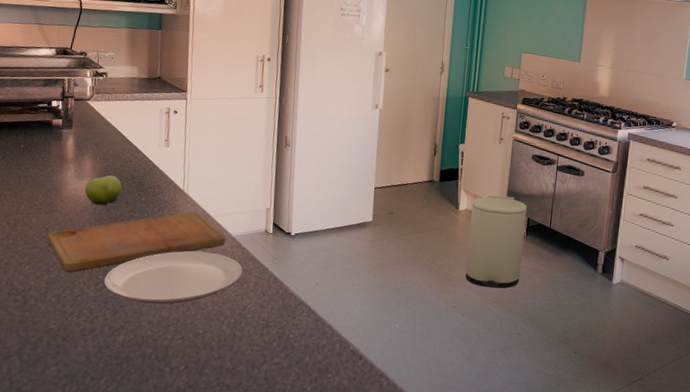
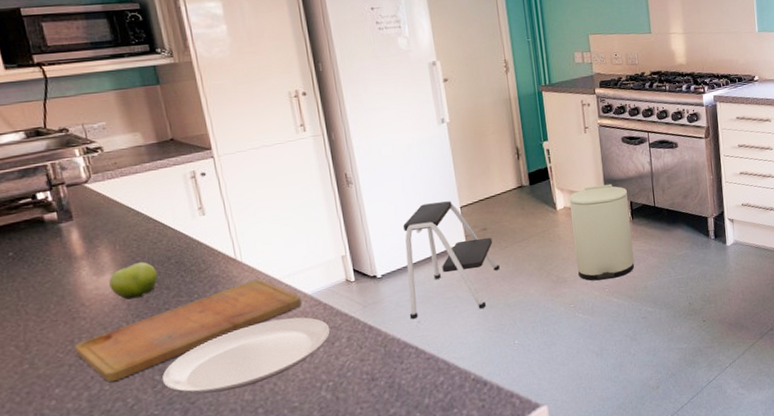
step stool: none [310,178,397,286] -> present [402,201,500,320]

